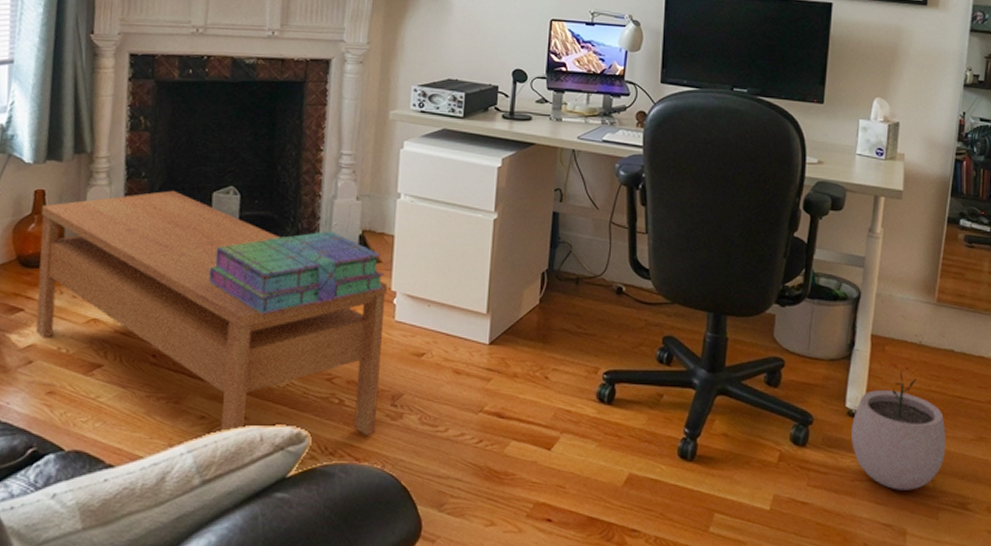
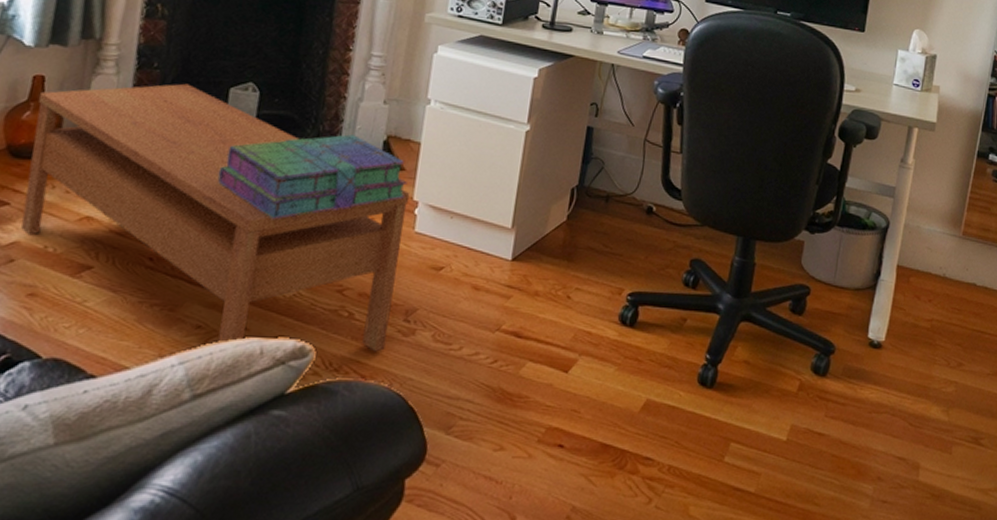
plant pot: present [852,371,946,490] -> none [871,303,964,424]

